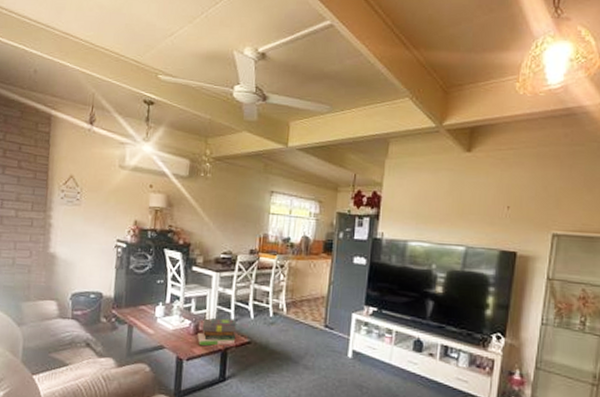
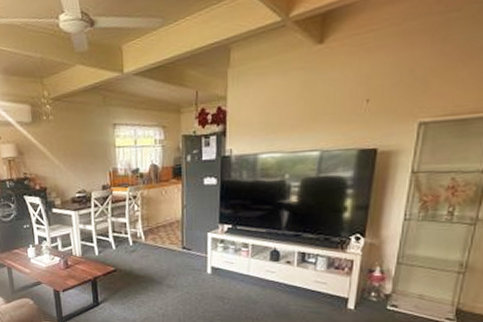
books: present [197,317,237,346] -> none [68,251,103,278]

